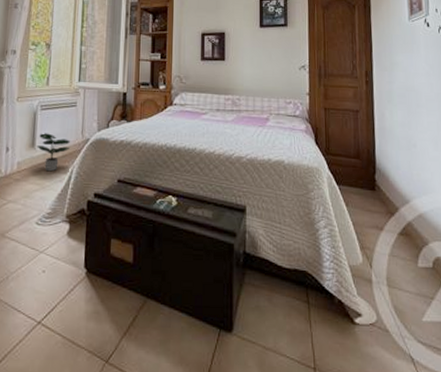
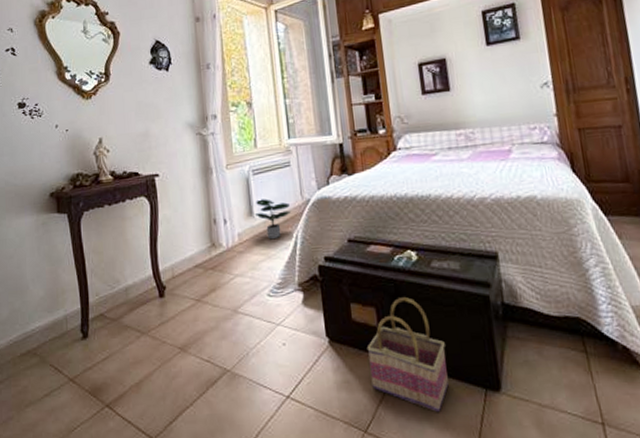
basket: none [119,237,190,349] -> present [367,296,449,413]

